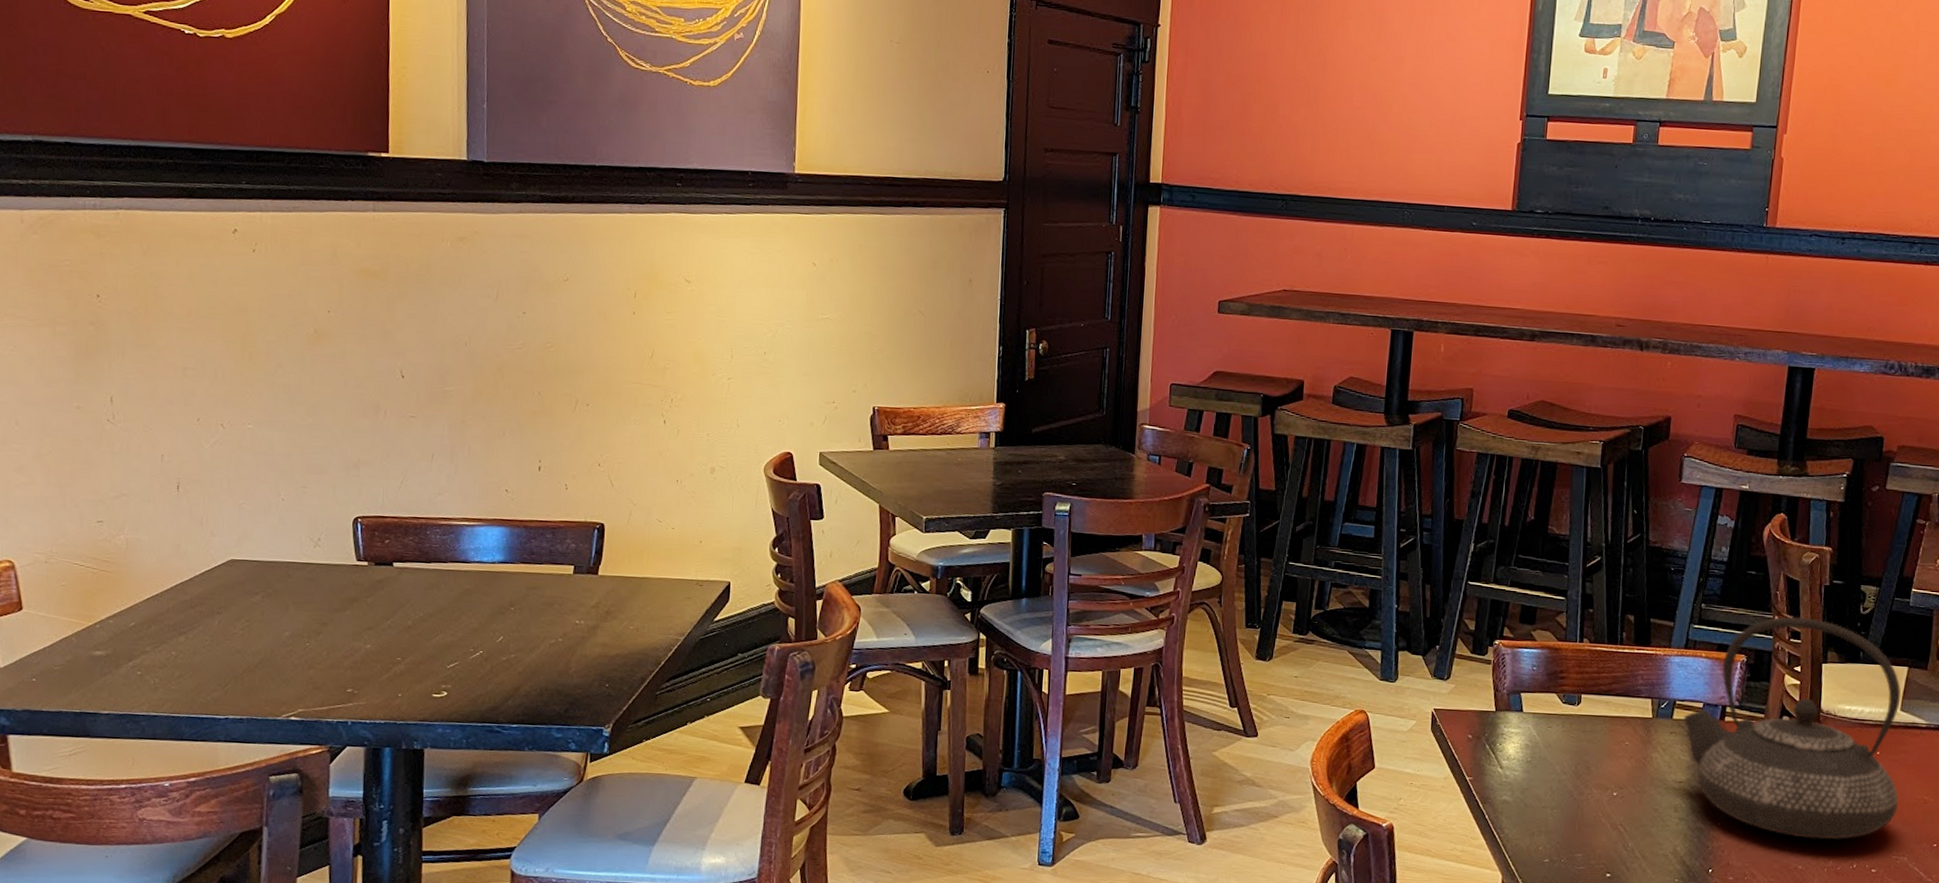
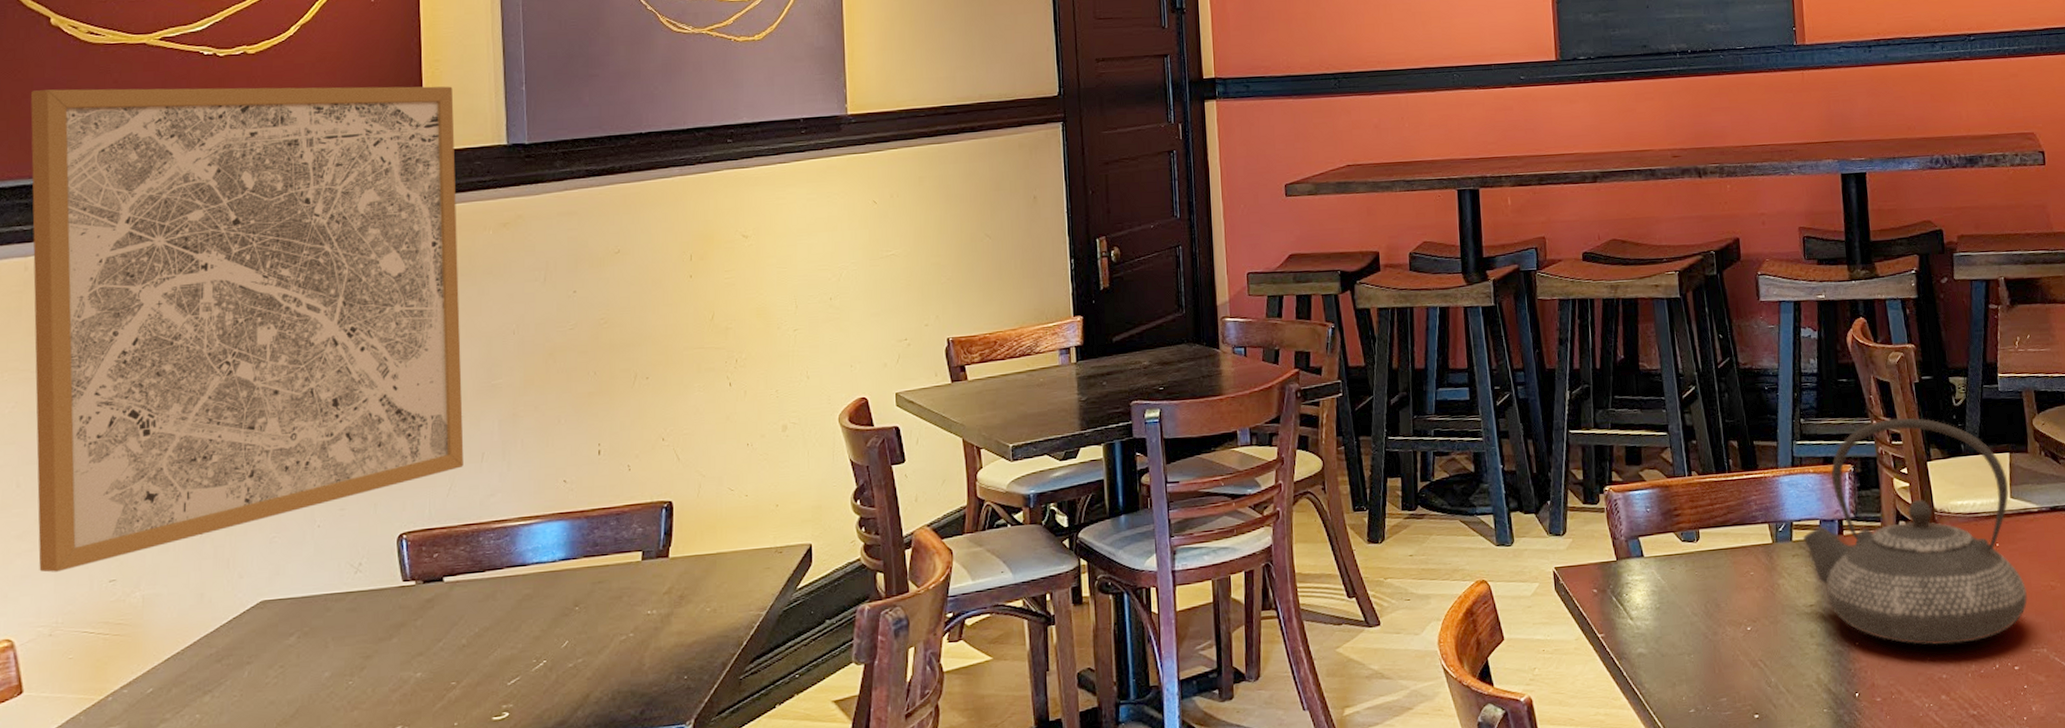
wall art: none [25,49,418,507] -> present [30,86,464,573]

